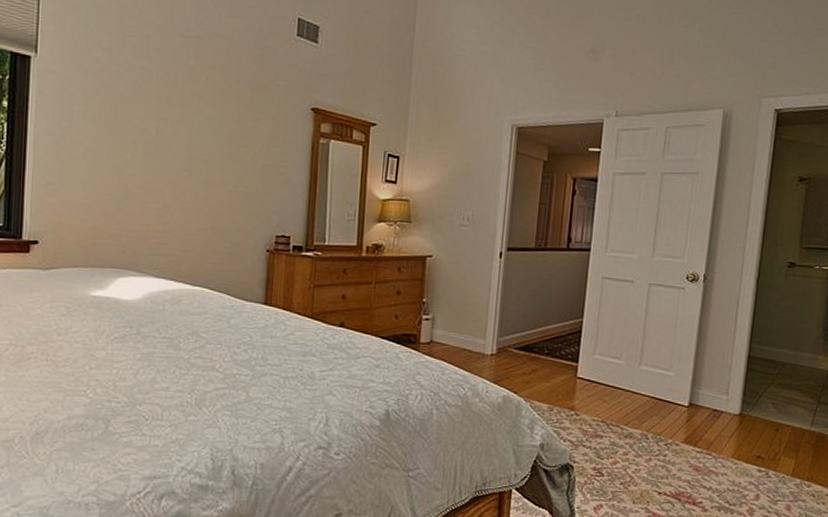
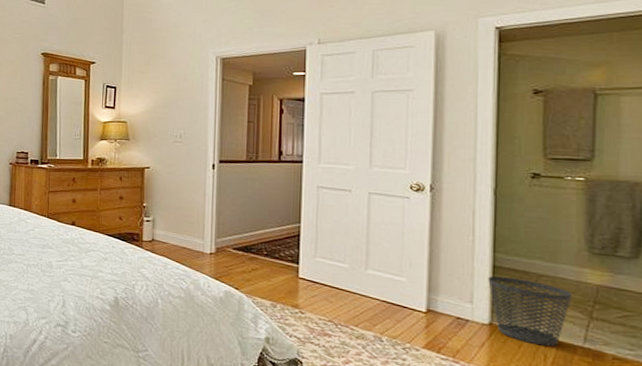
wastebasket: none [743,366,808,432] -> present [488,276,572,347]

